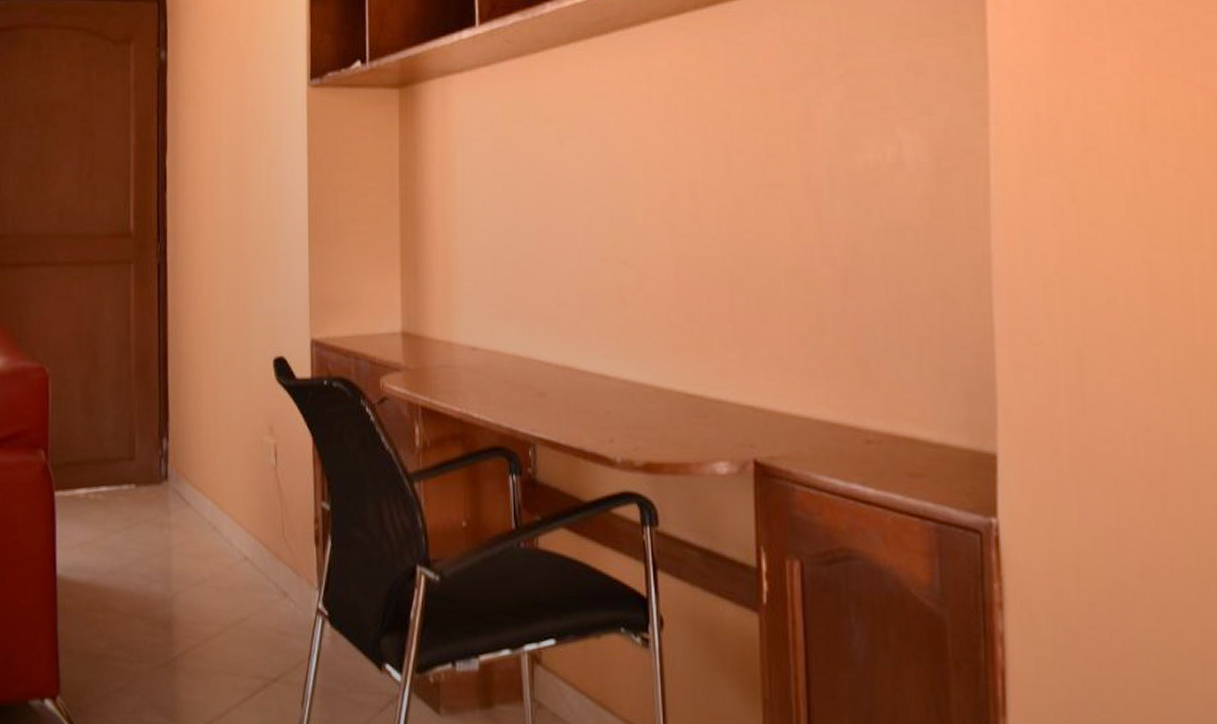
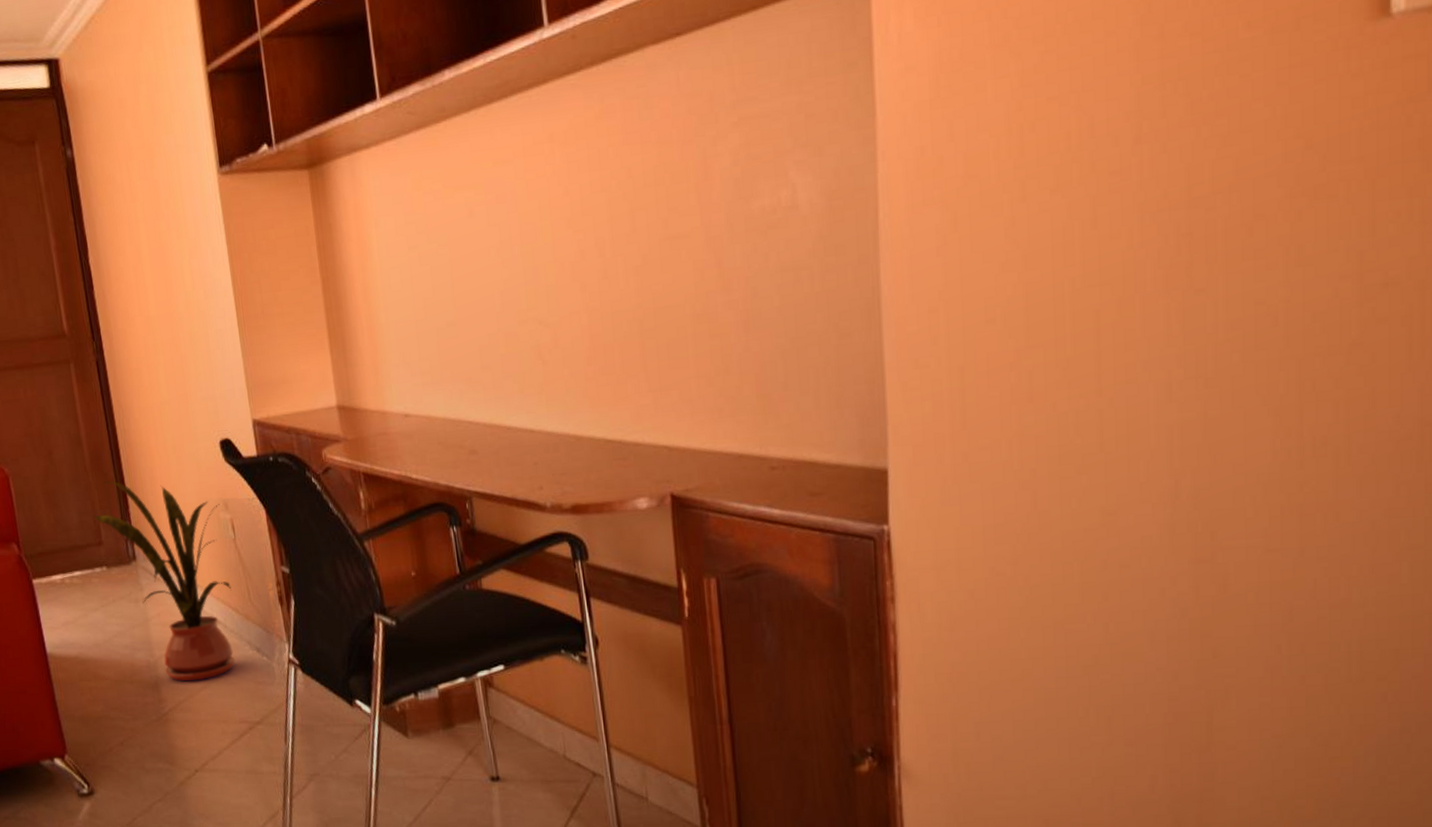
house plant: none [129,391,266,624] -> present [93,480,236,682]

